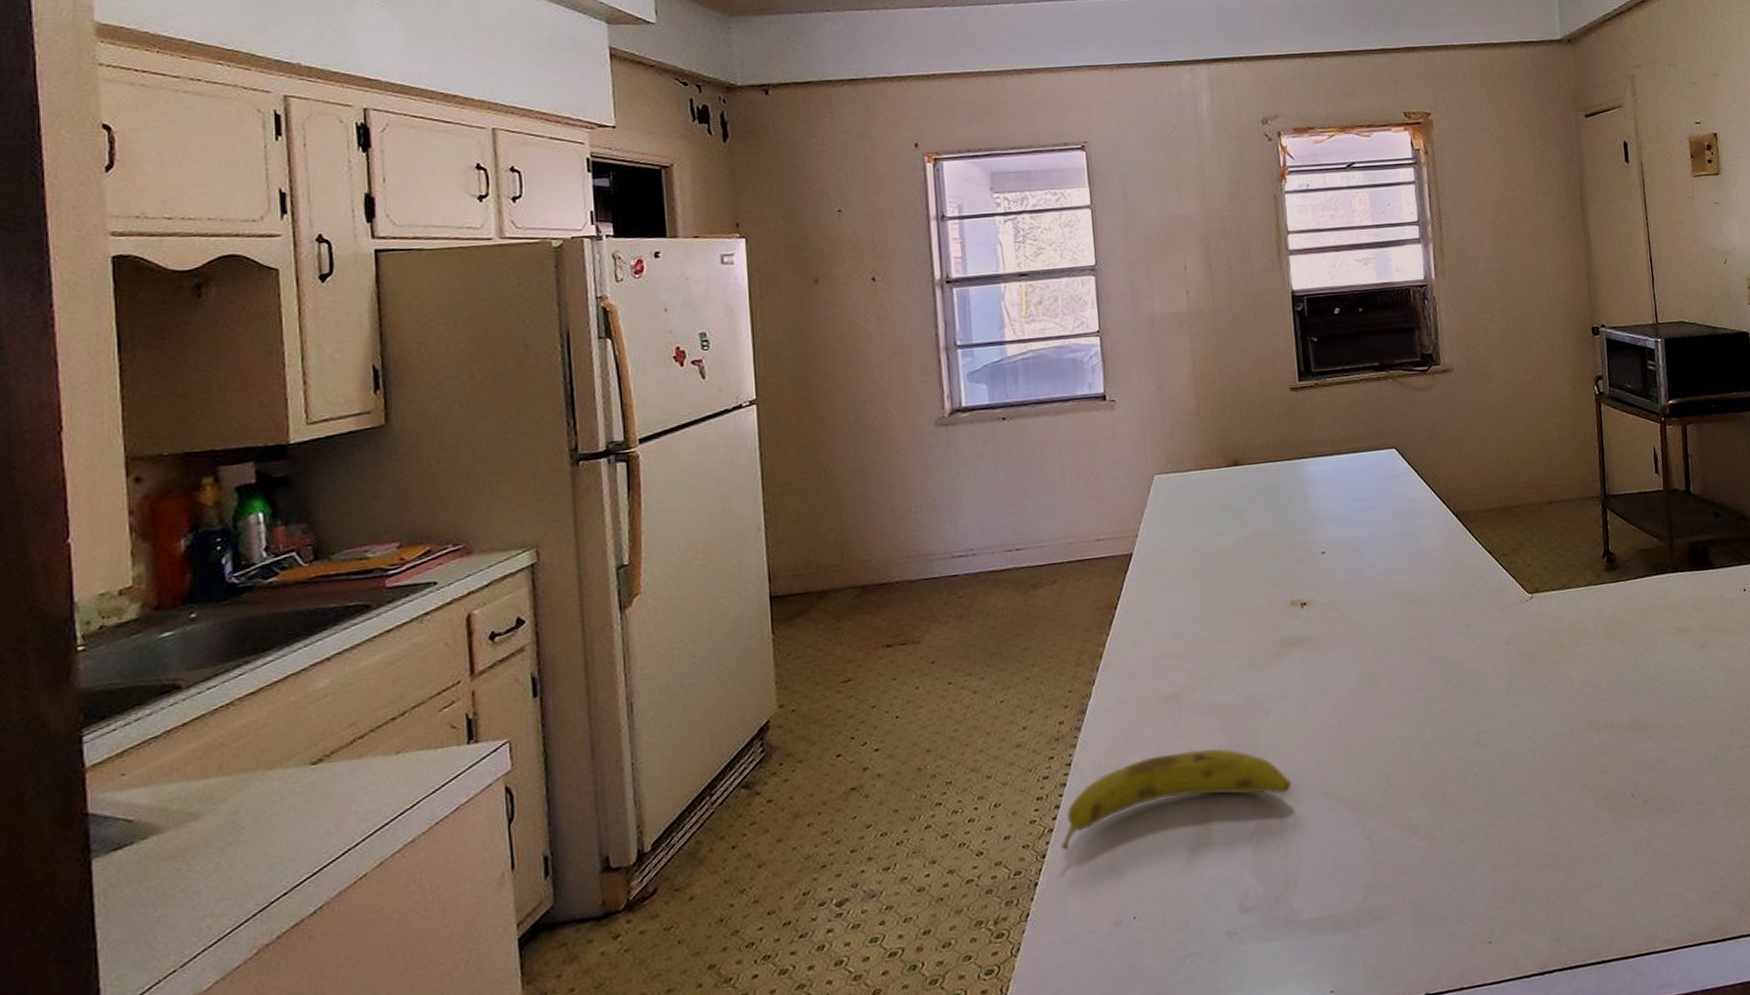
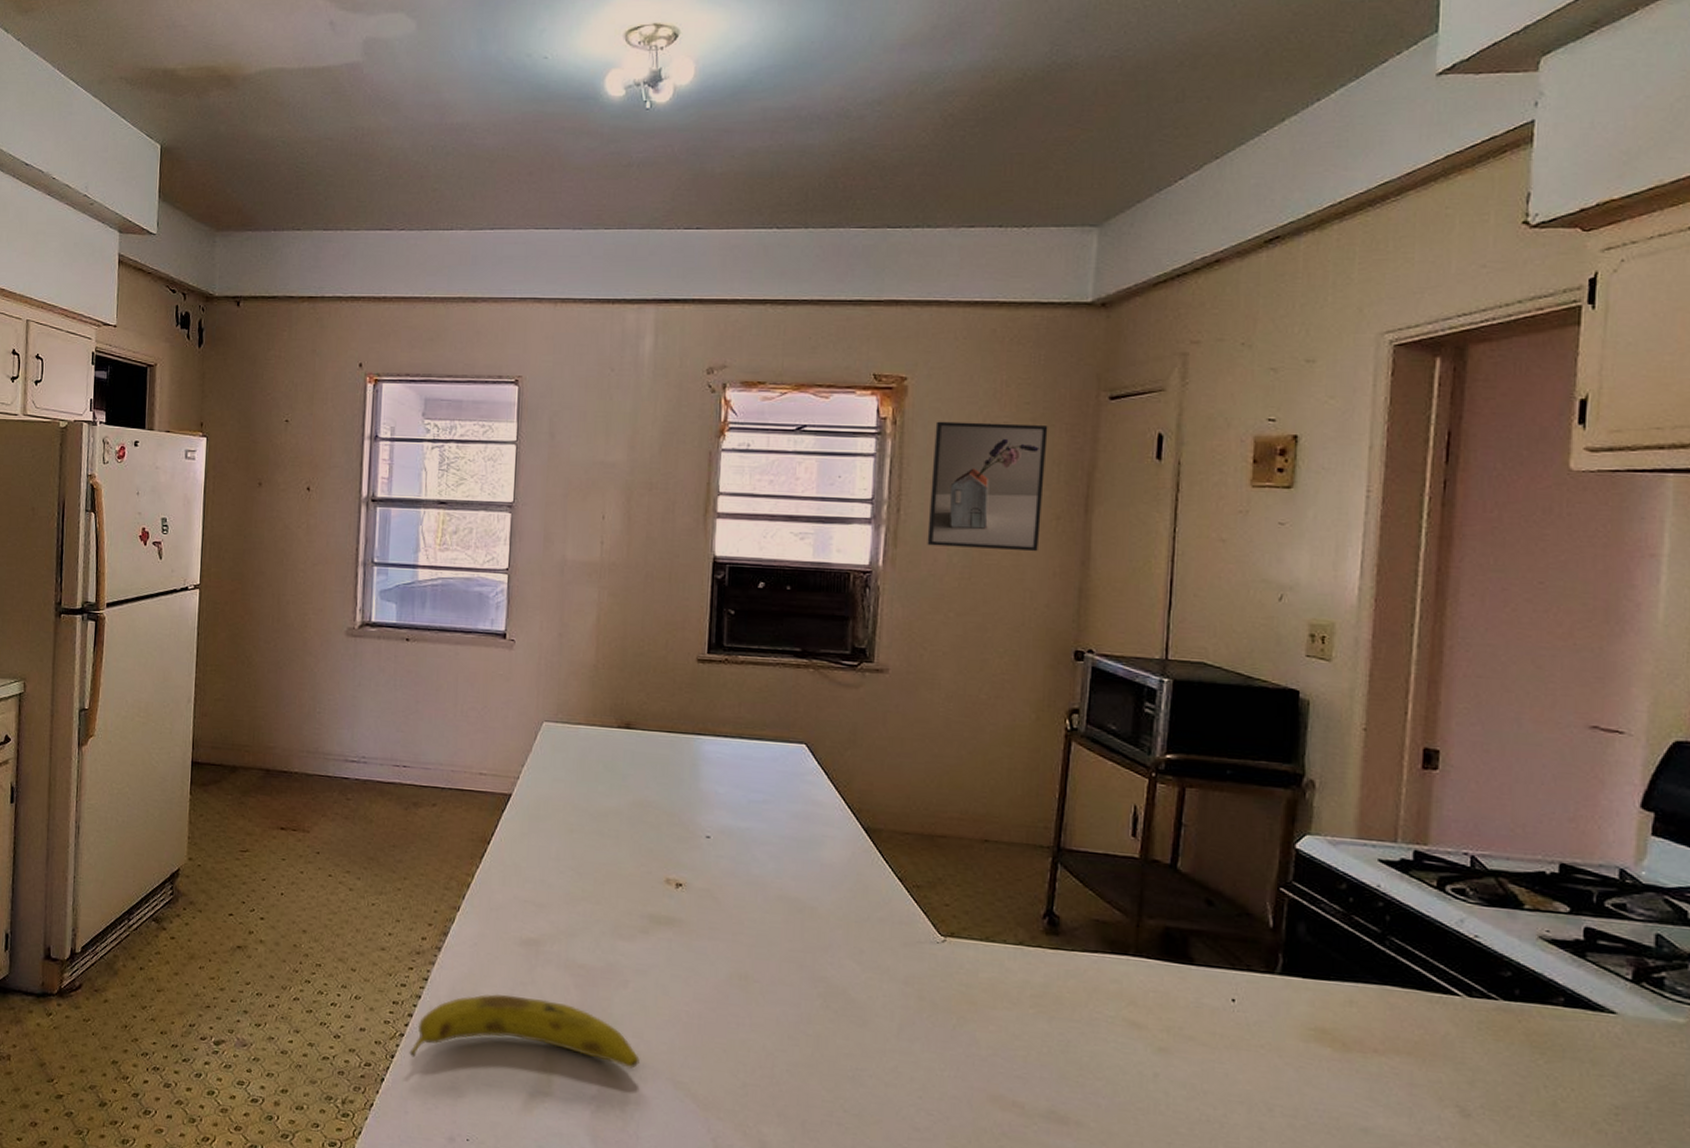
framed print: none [1459,143,1552,256] -> present [927,421,1048,552]

